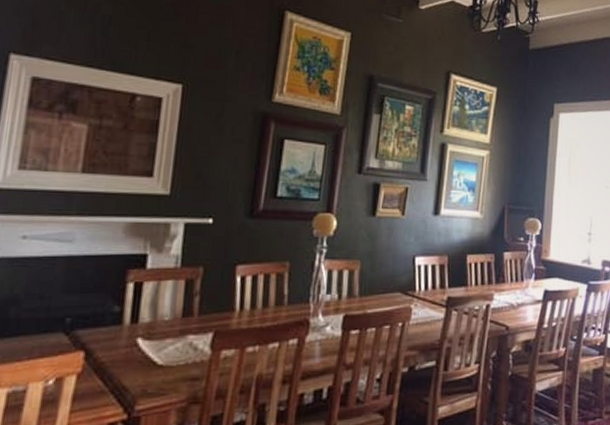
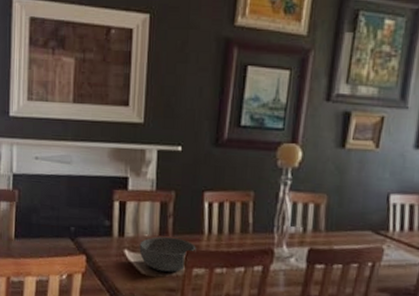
bowl: none [156,318,226,358] -> present [139,236,196,272]

